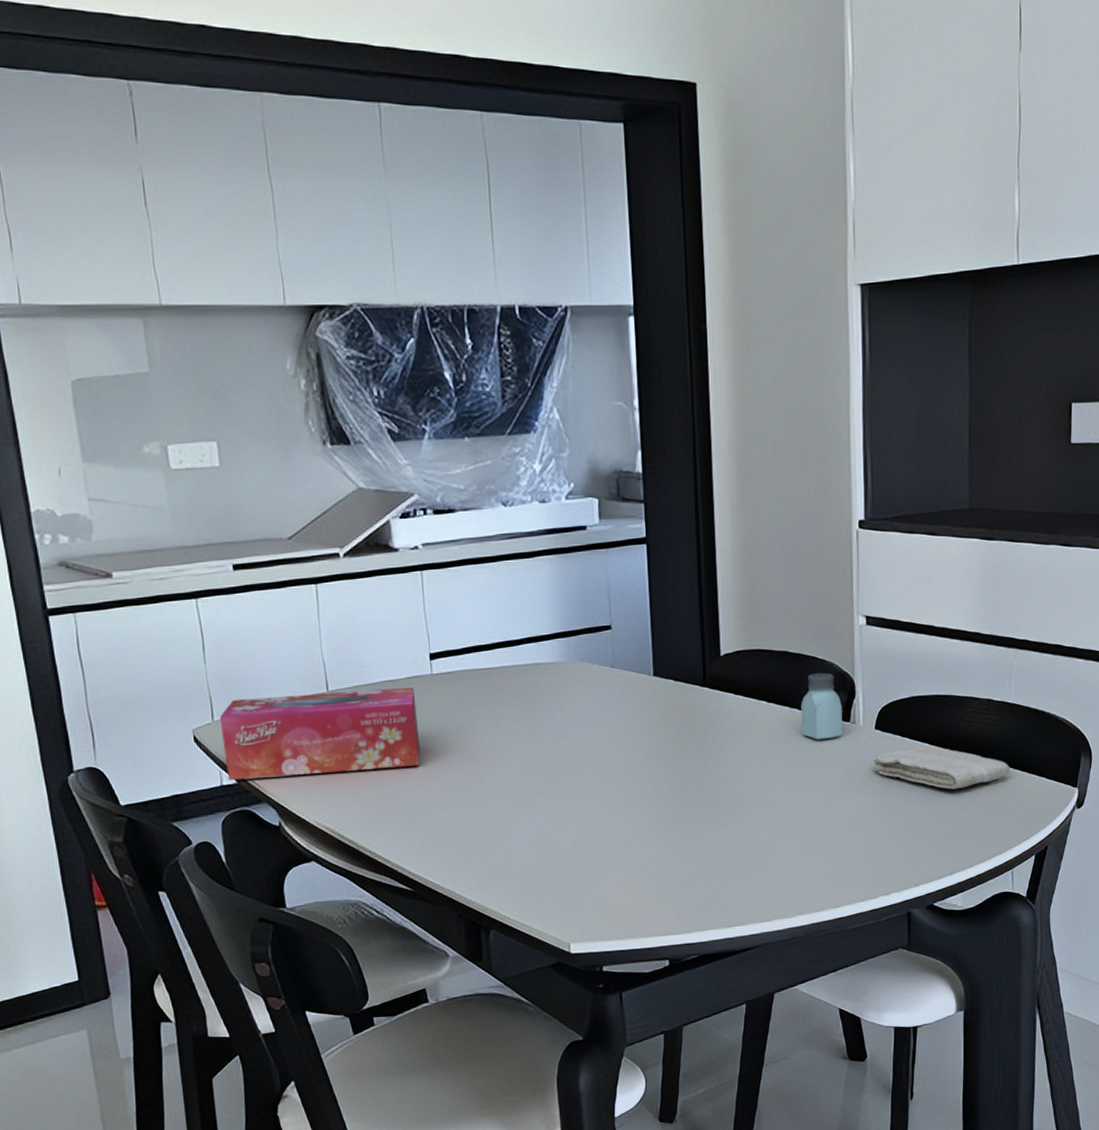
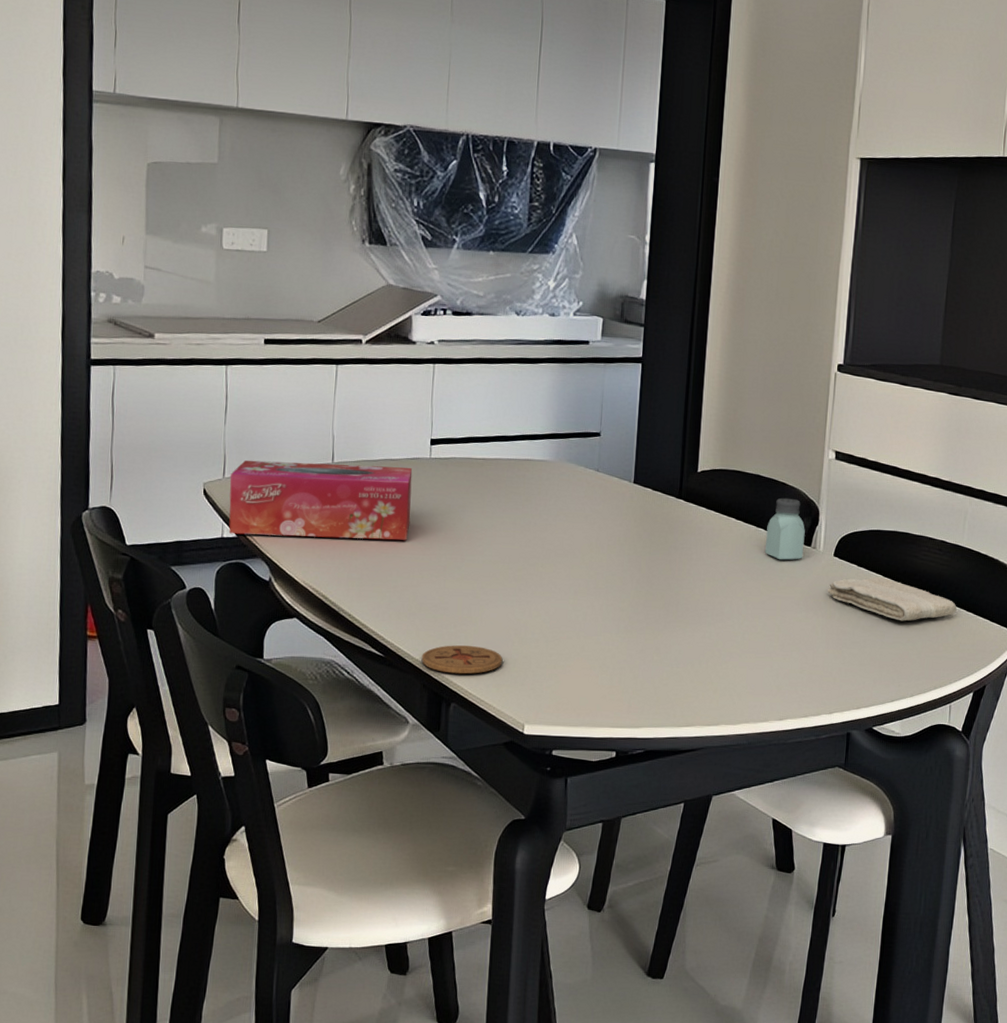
coaster: none [452,868,539,900] -> present [421,645,503,674]

